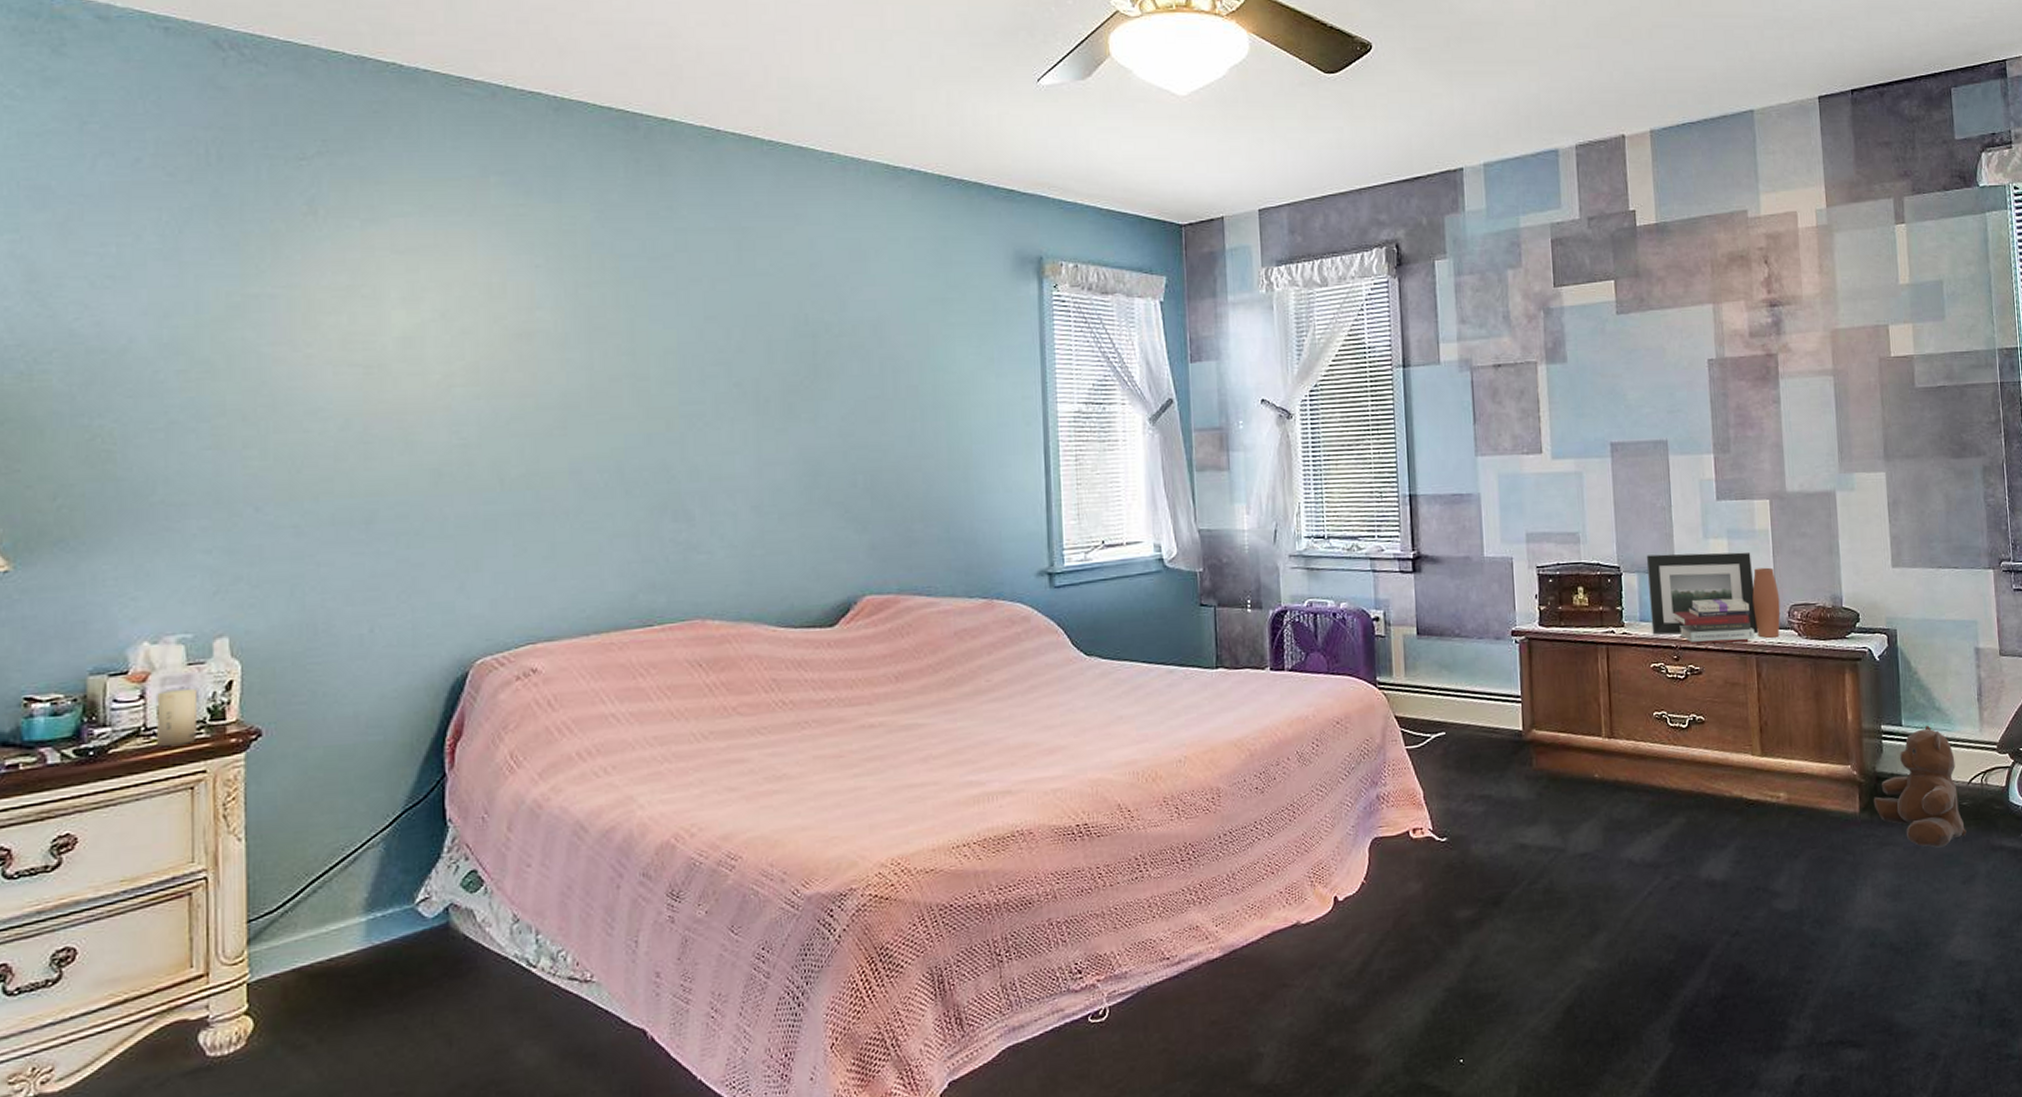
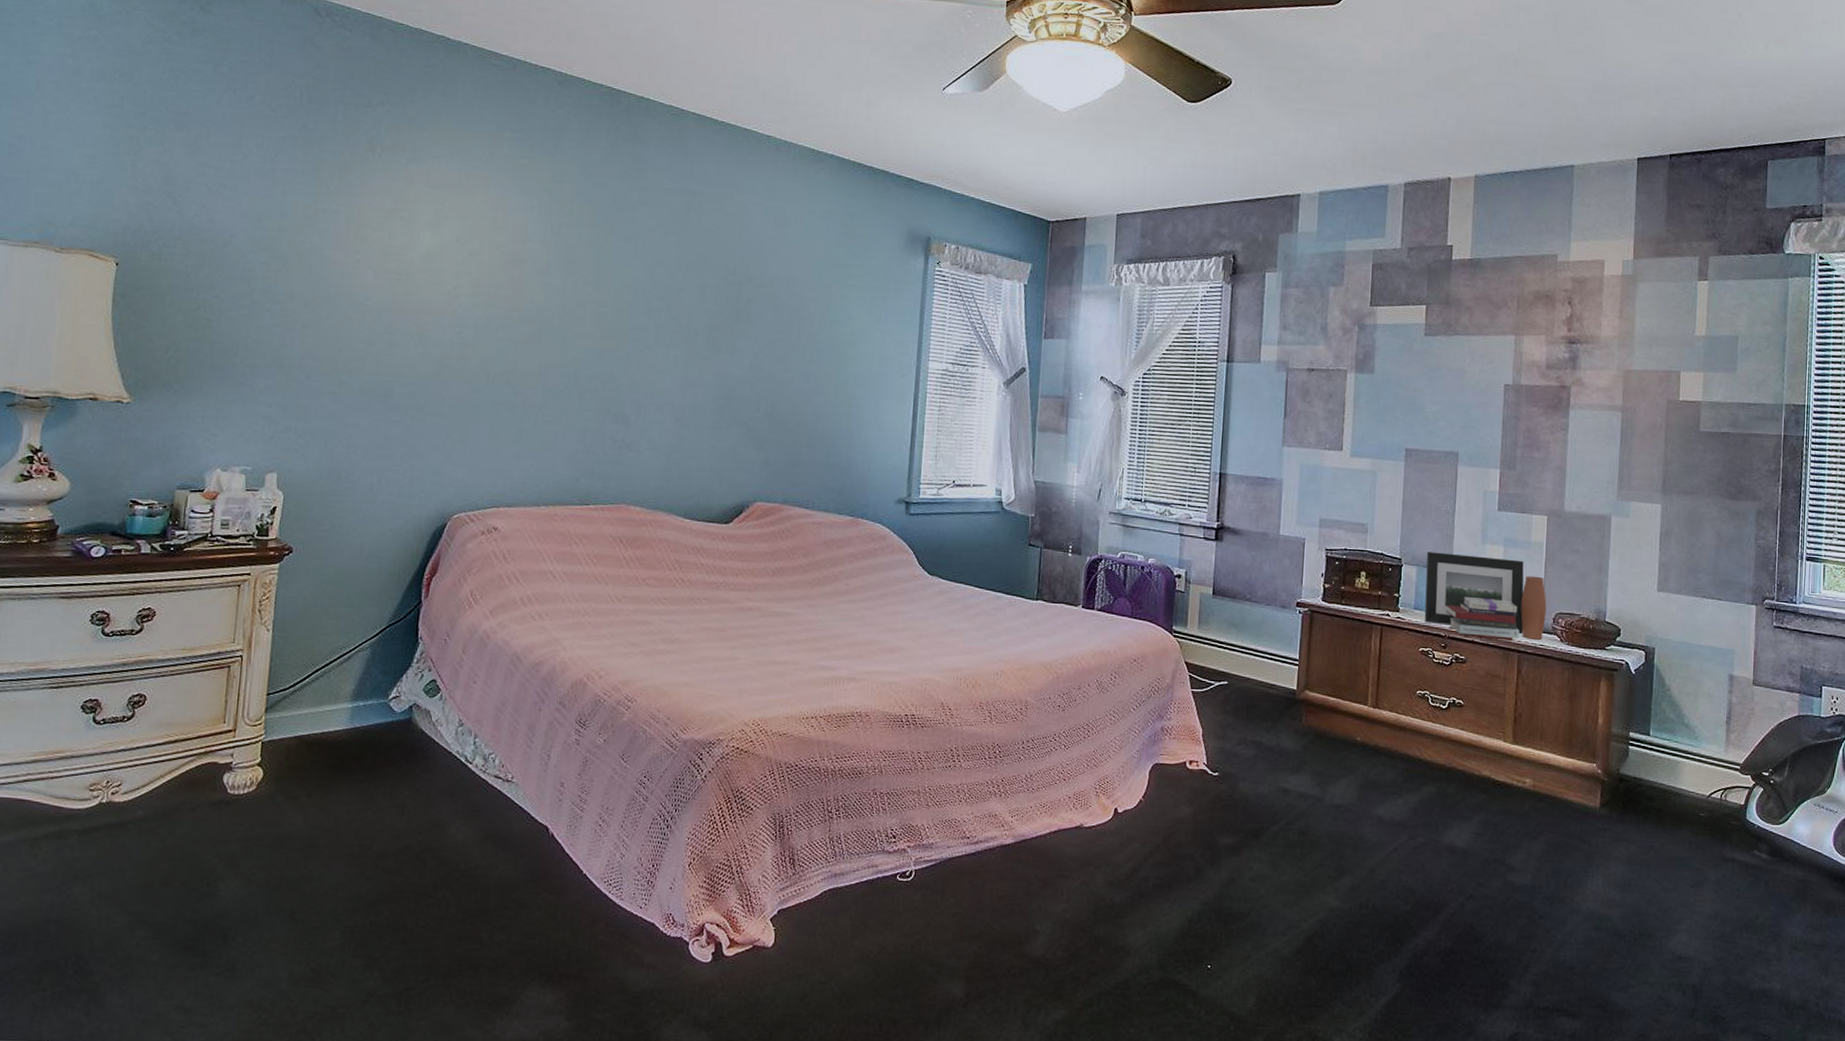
candle: present [157,688,198,748] -> none [218,508,251,552]
teddy bear: present [1873,725,1967,848] -> none [1614,738,1701,851]

